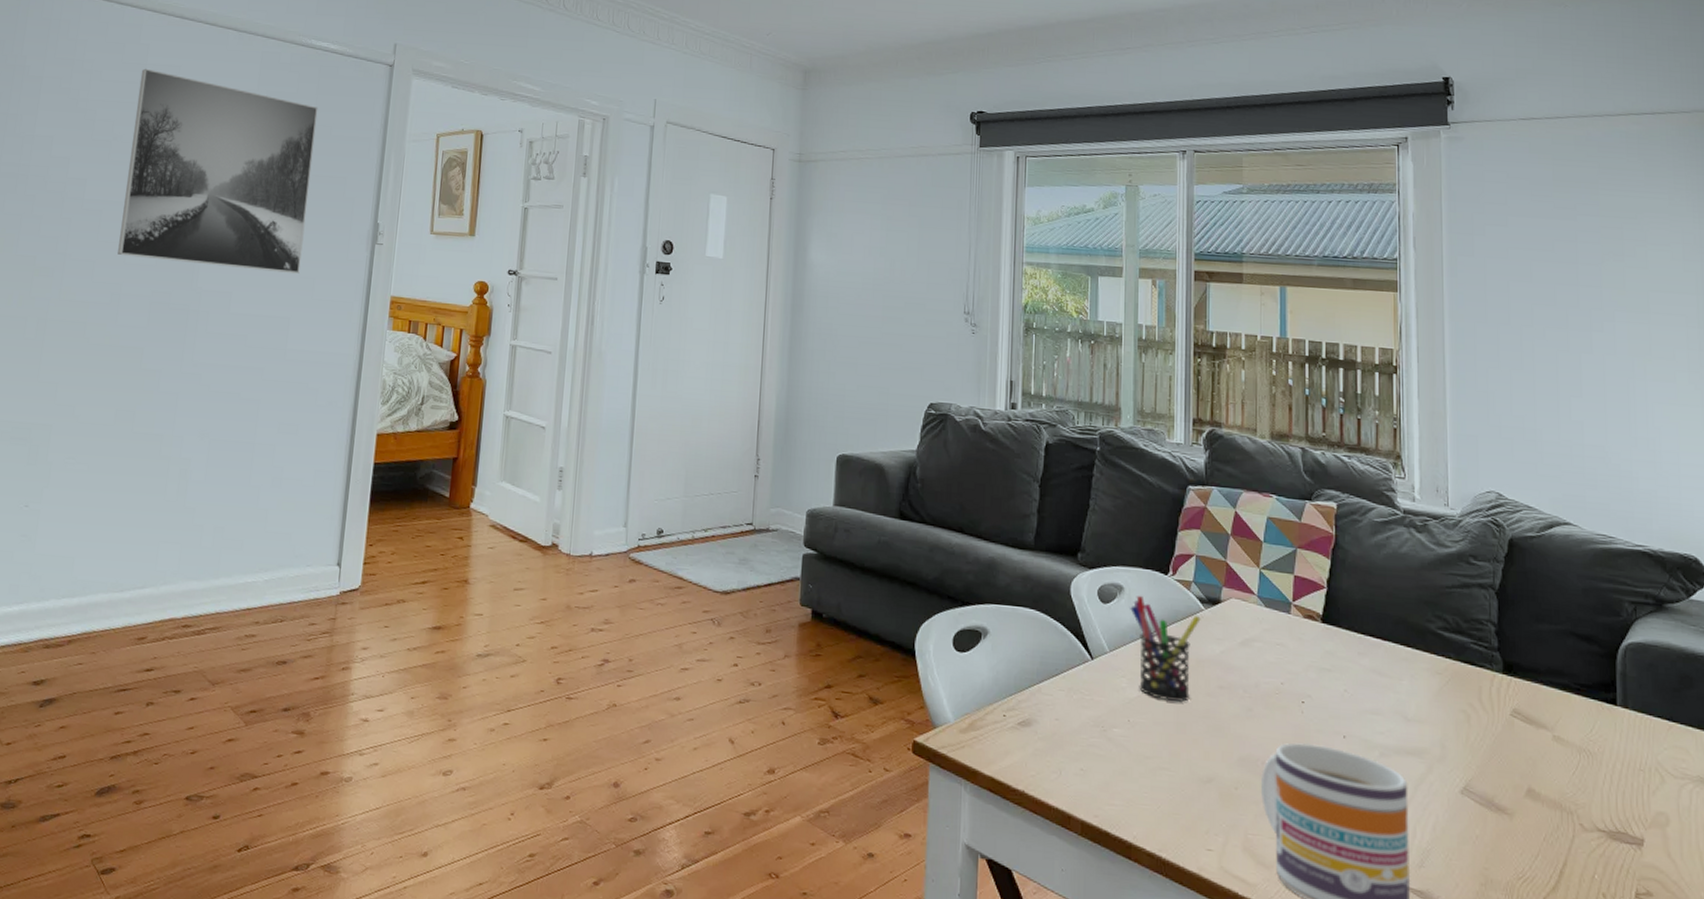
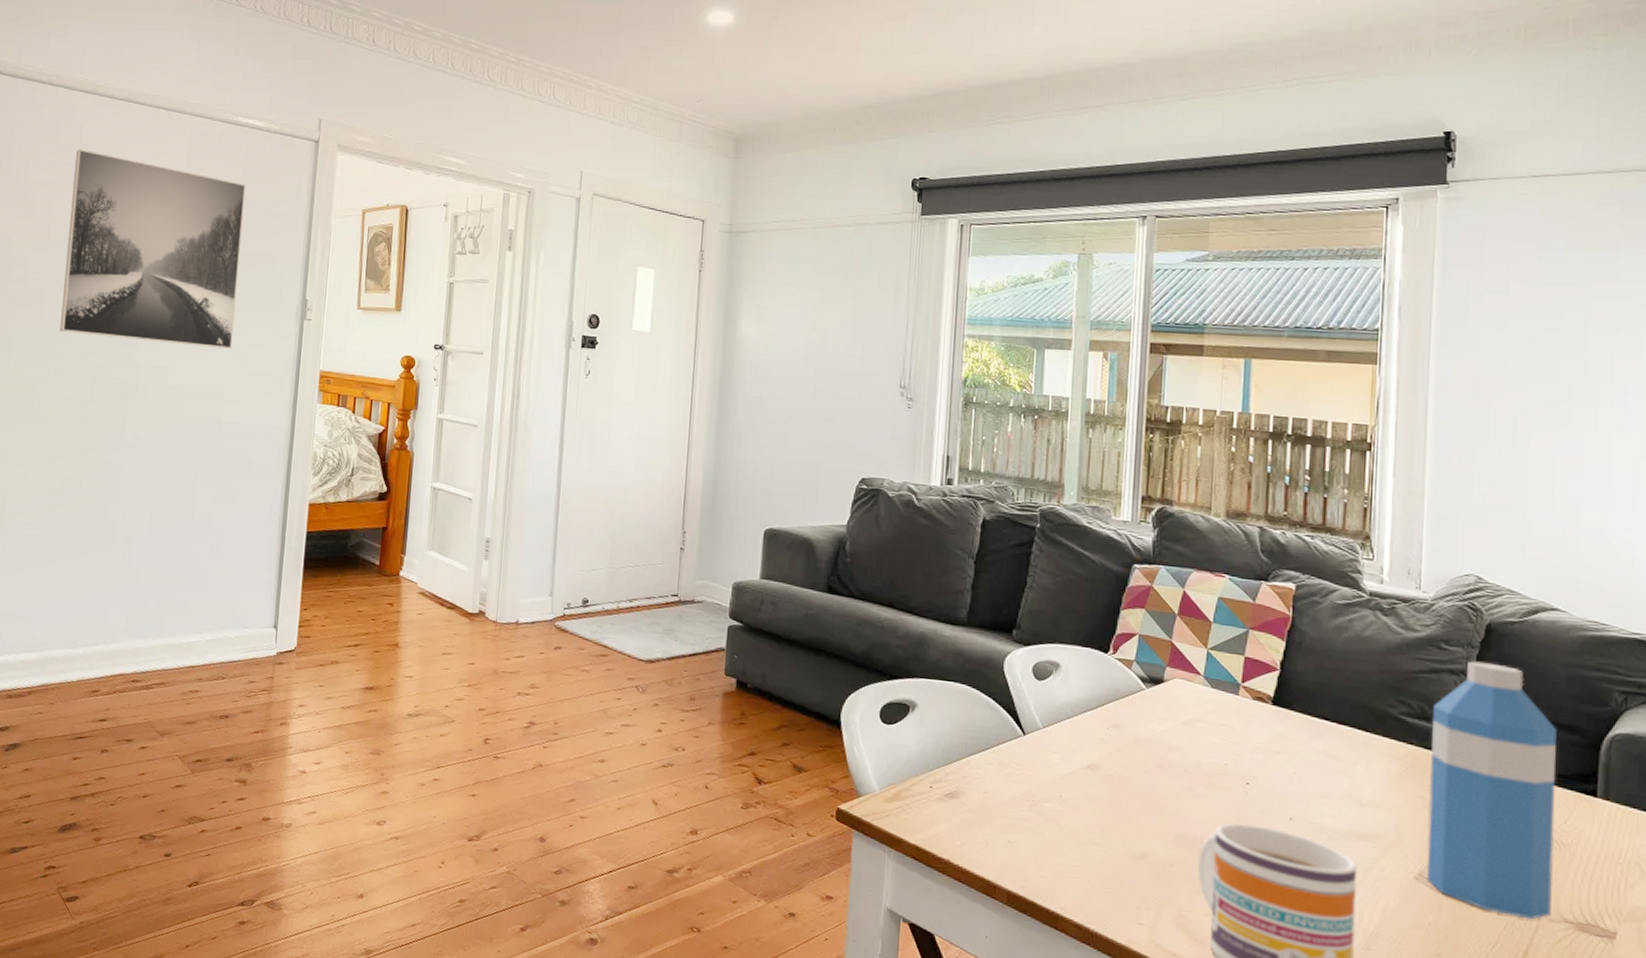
pen holder: present [1130,595,1201,703] -> none [1066,672,1141,780]
water bottle: none [1466,575,1585,830] -> present [1426,661,1557,920]

